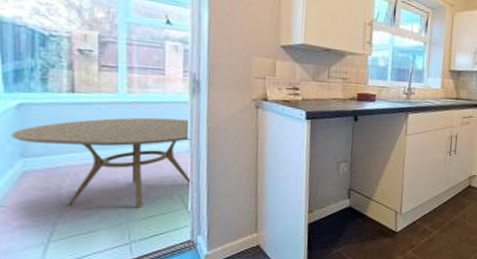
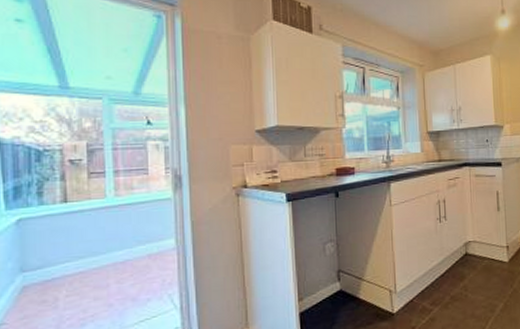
dining table: present [11,117,193,208] -> none [11,216,181,318]

